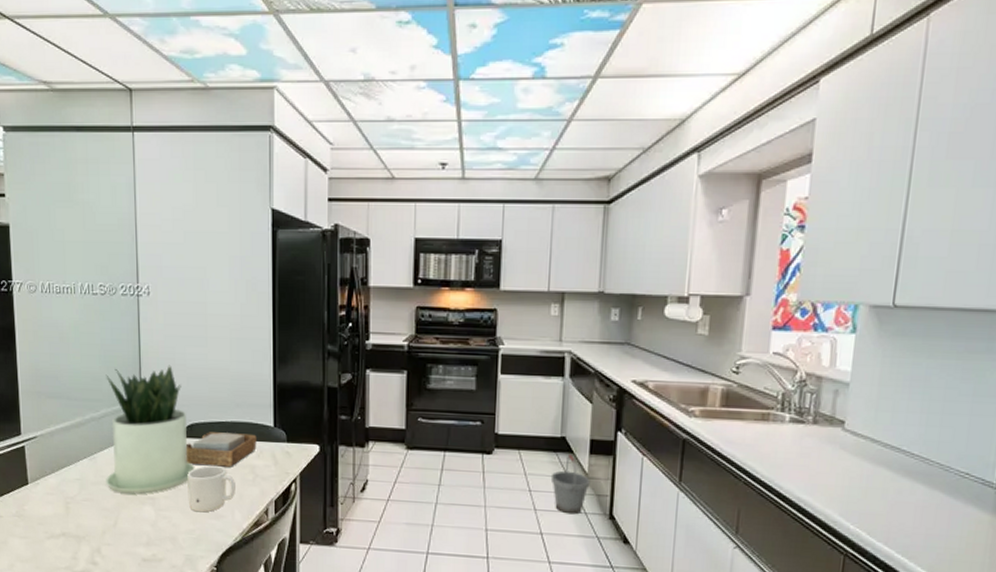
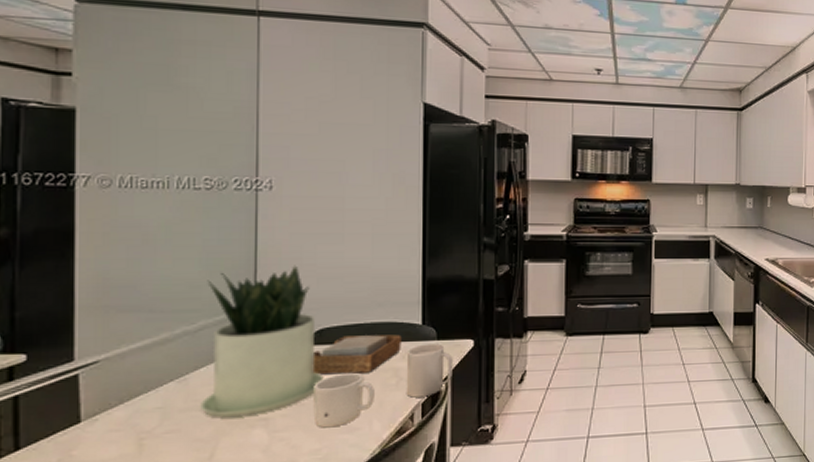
mug: none [261,445,301,495] -> present [406,343,453,398]
bucket: present [550,455,590,515] -> none [701,328,735,382]

